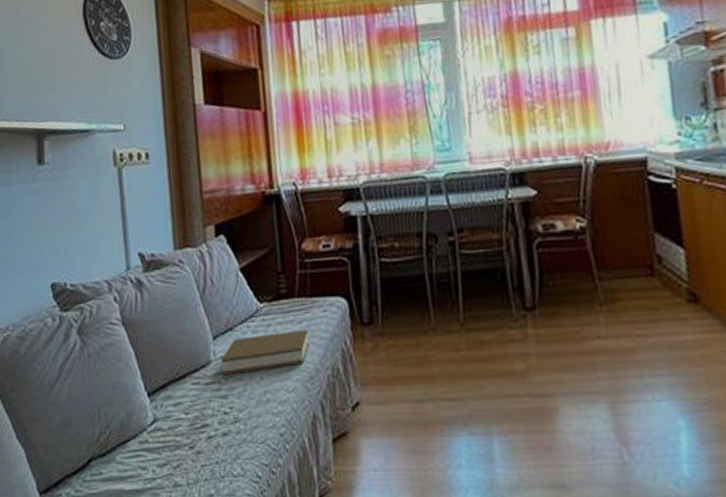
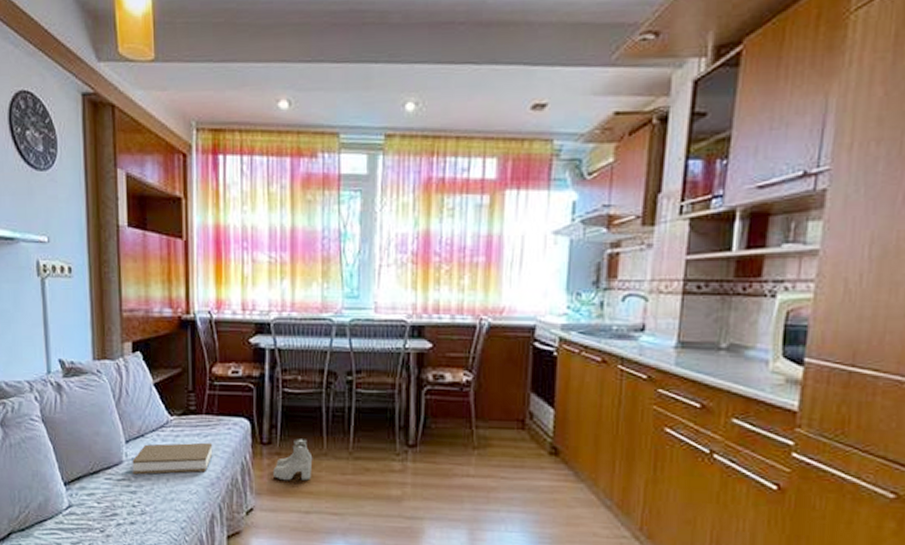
boots: none [378,313,422,366] -> present [273,438,313,481]

